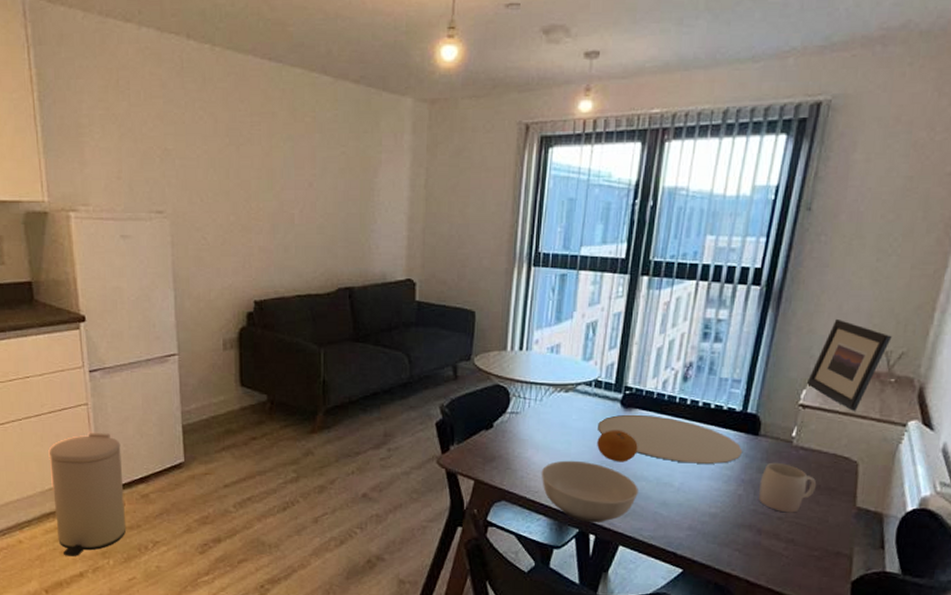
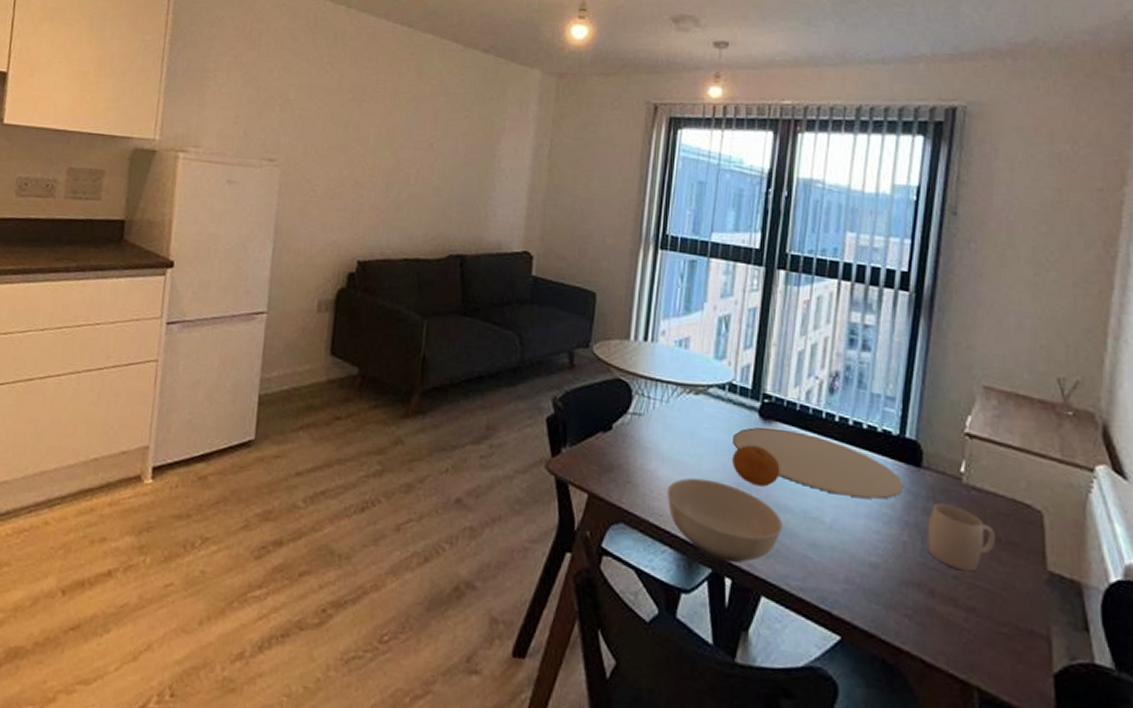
pedal bin: present [50,433,127,556] -> none [91,395,186,549]
picture frame: present [806,318,892,411] -> none [971,335,1063,448]

